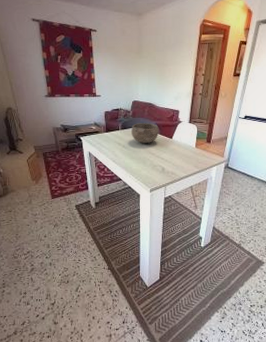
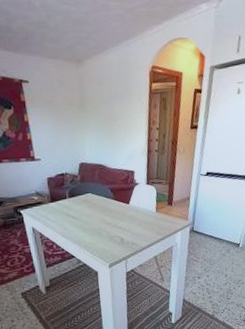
bowl: present [131,123,159,143] -> none [81,187,114,212]

